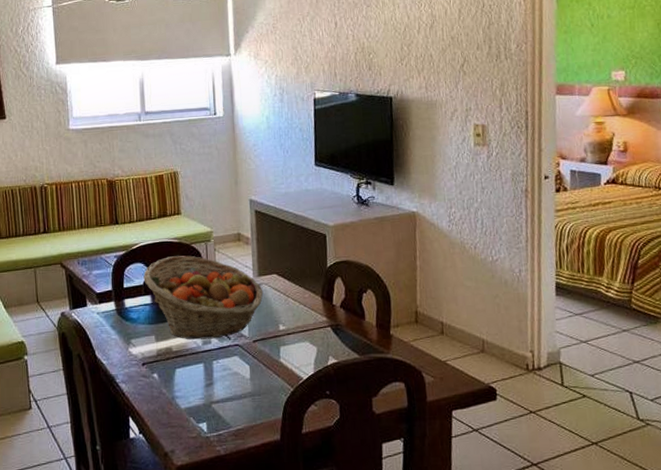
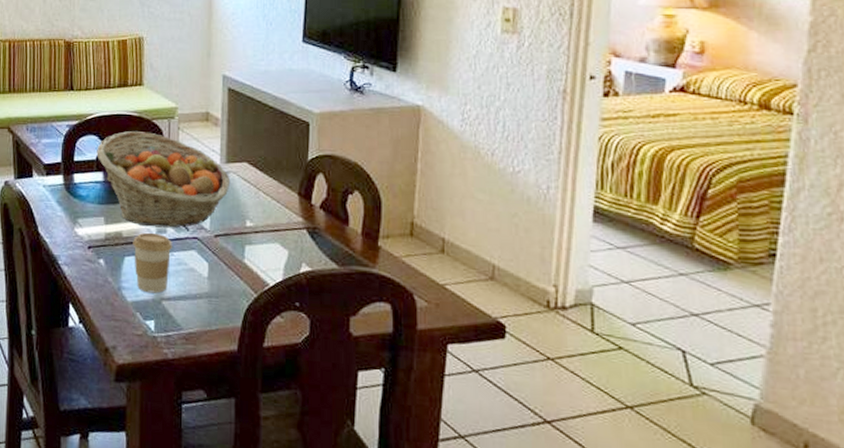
coffee cup: none [182,345,217,399] -> present [133,233,172,294]

